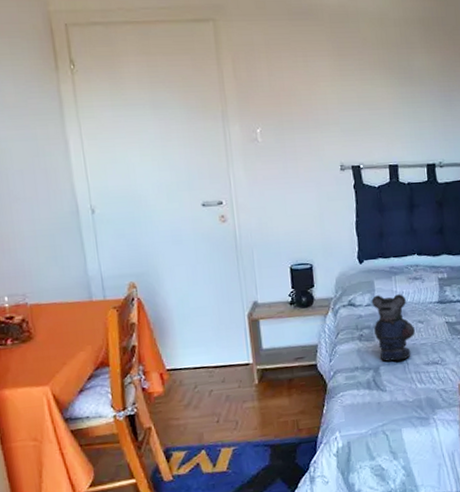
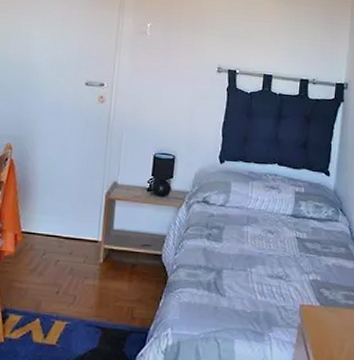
bear: present [371,294,415,364] -> none [223,197,264,270]

